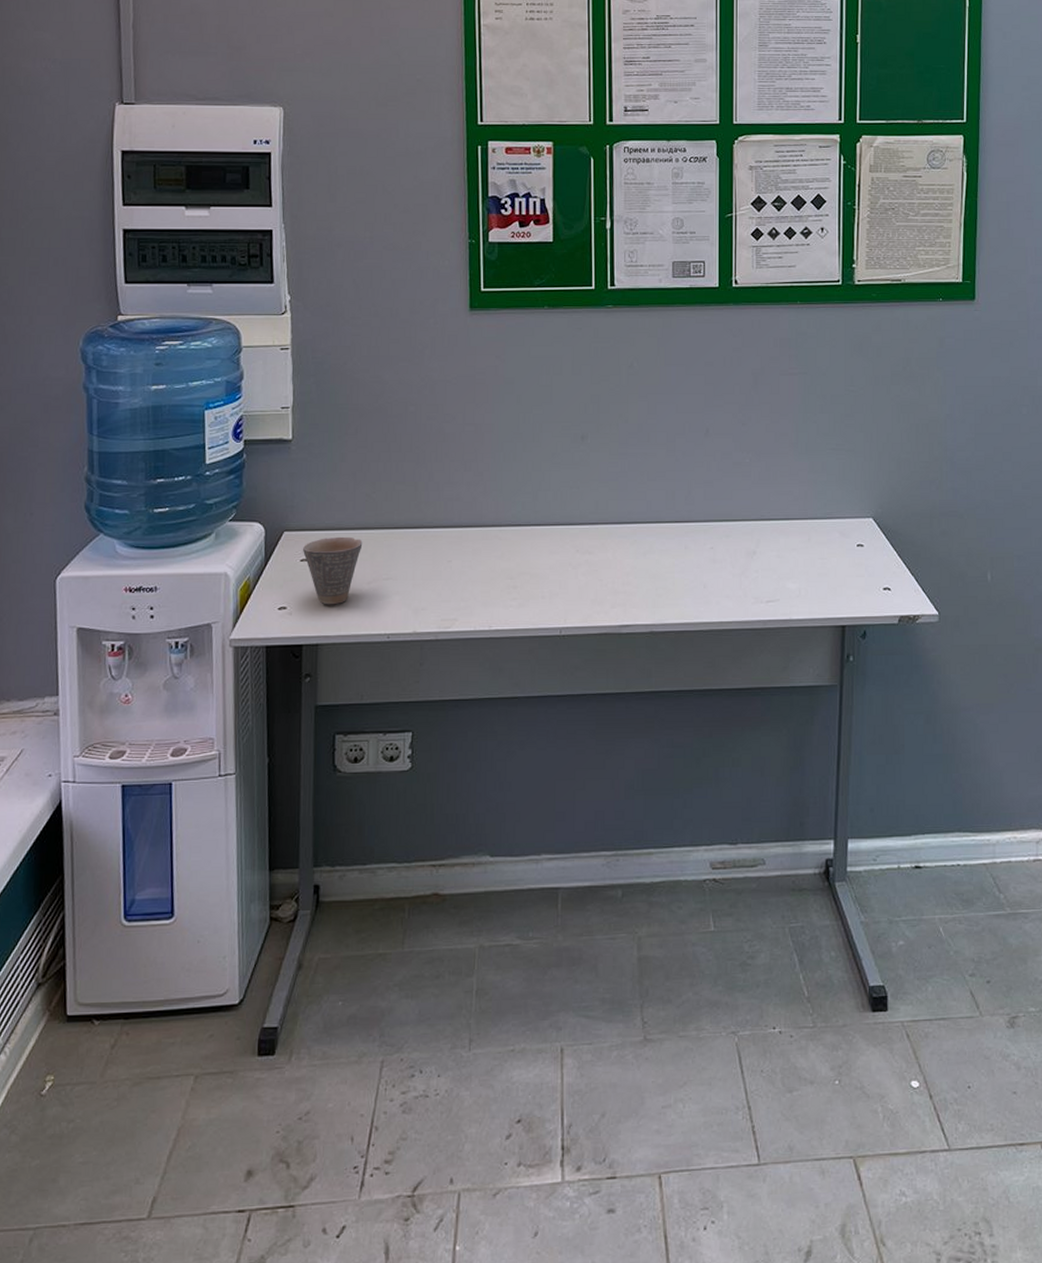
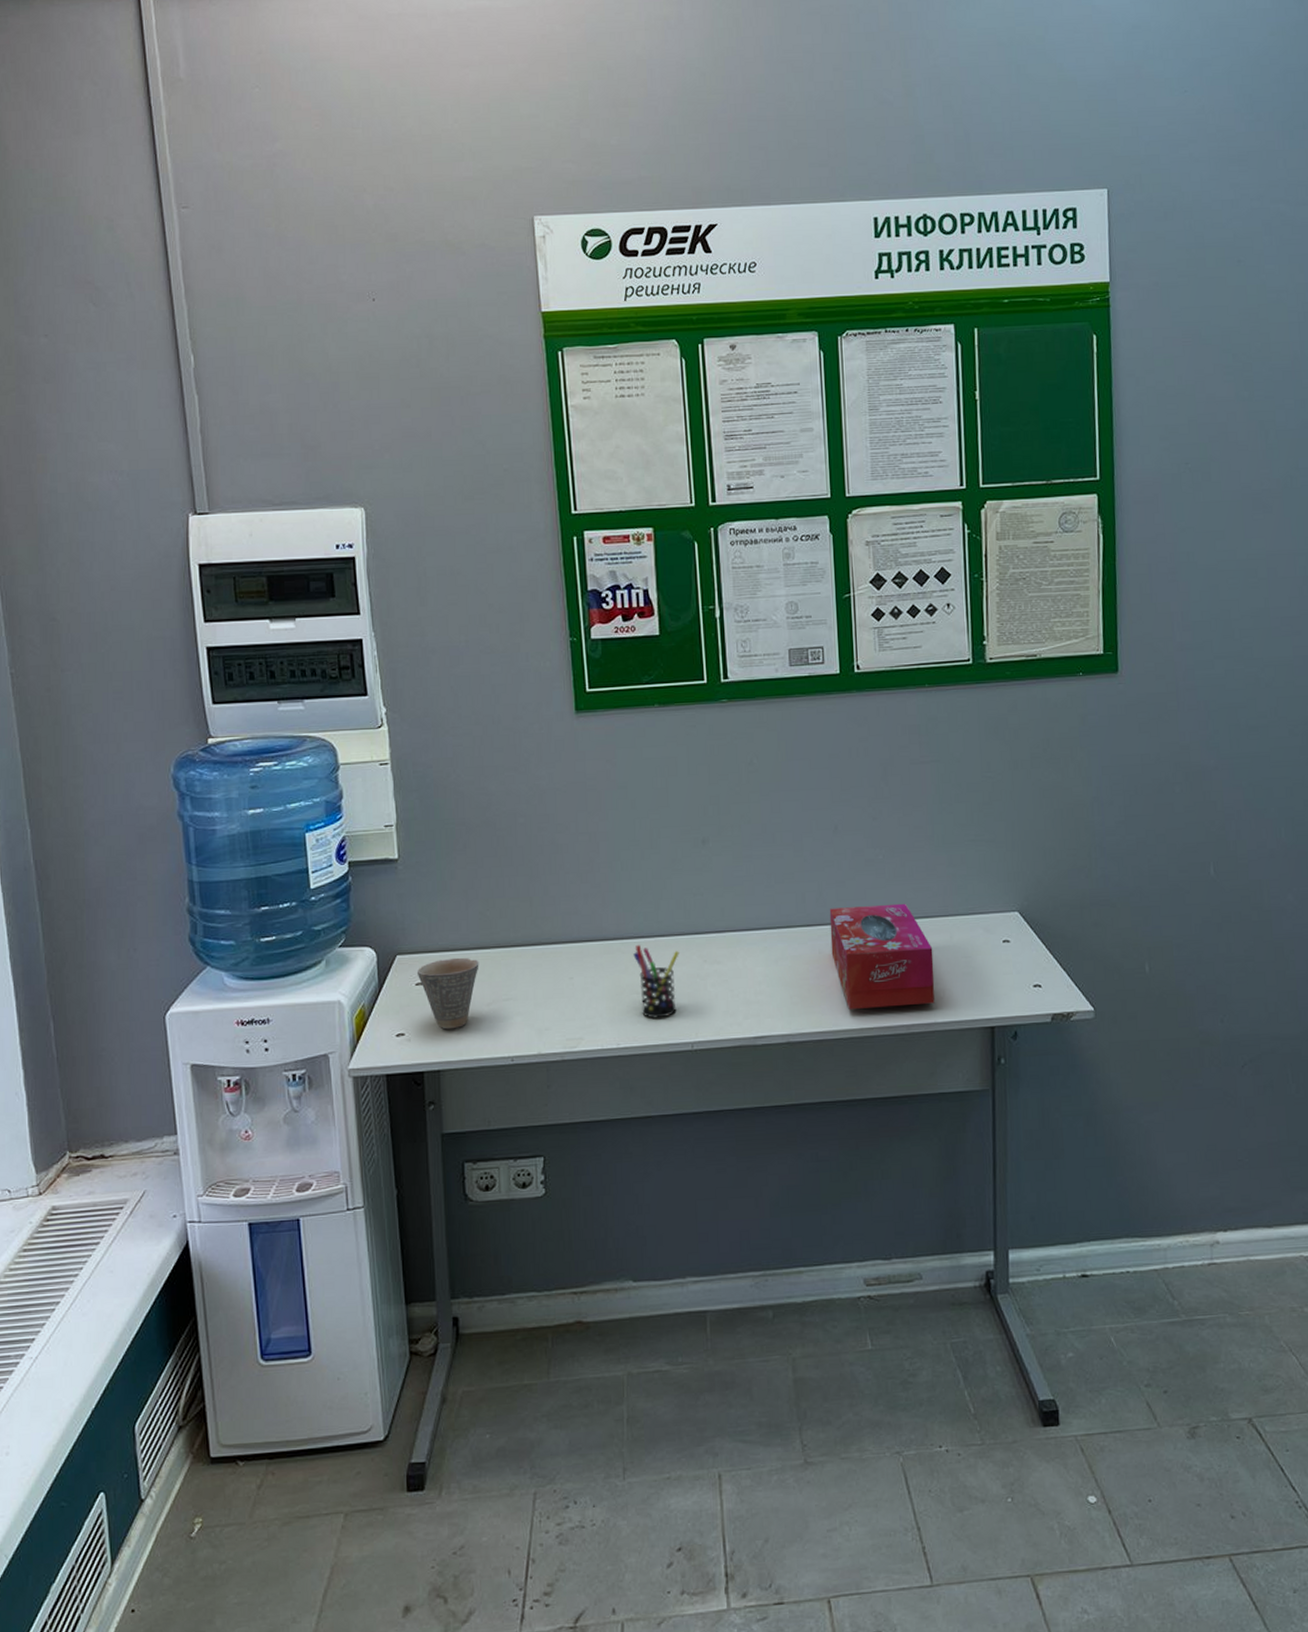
pen holder: none [510,532,553,603] -> present [633,944,679,1018]
tissue box: none [696,505,792,603] -> present [829,903,935,1009]

